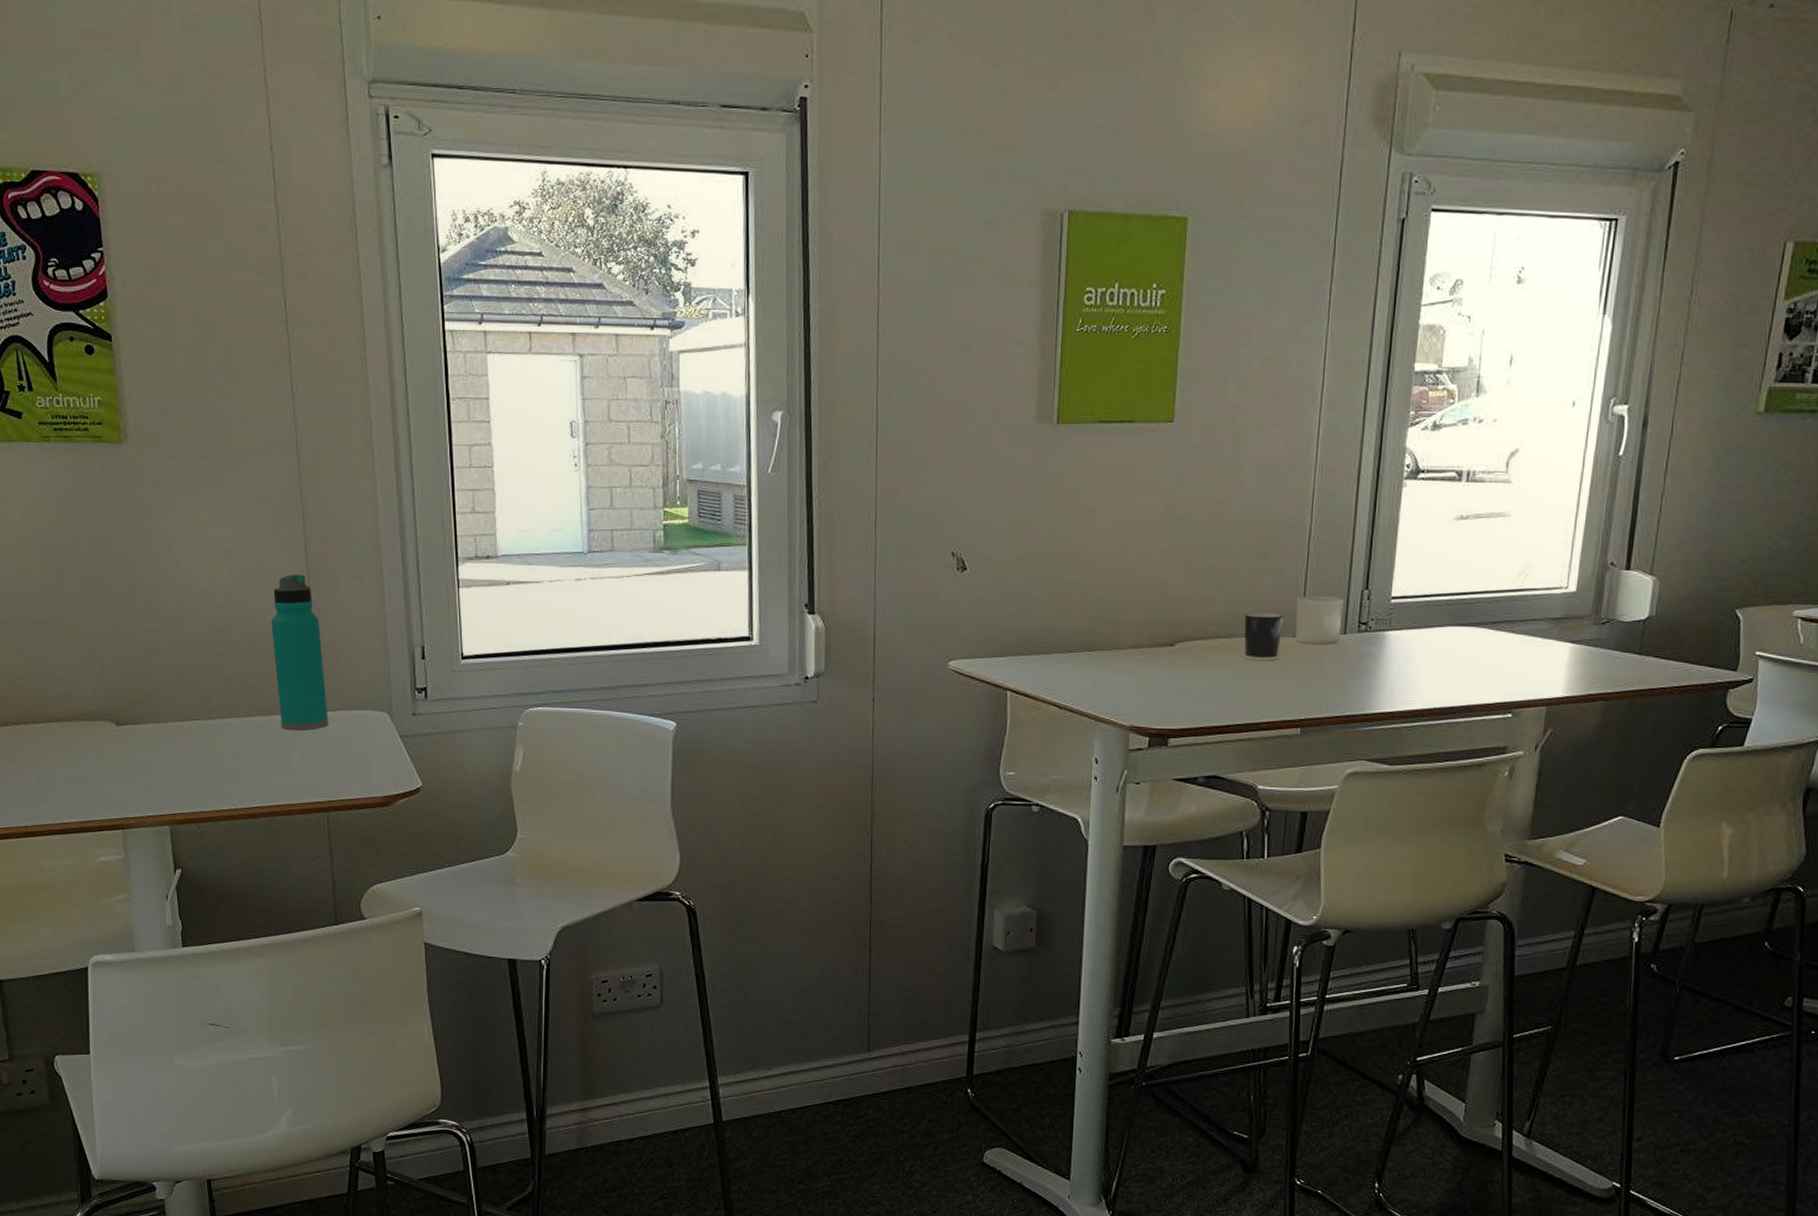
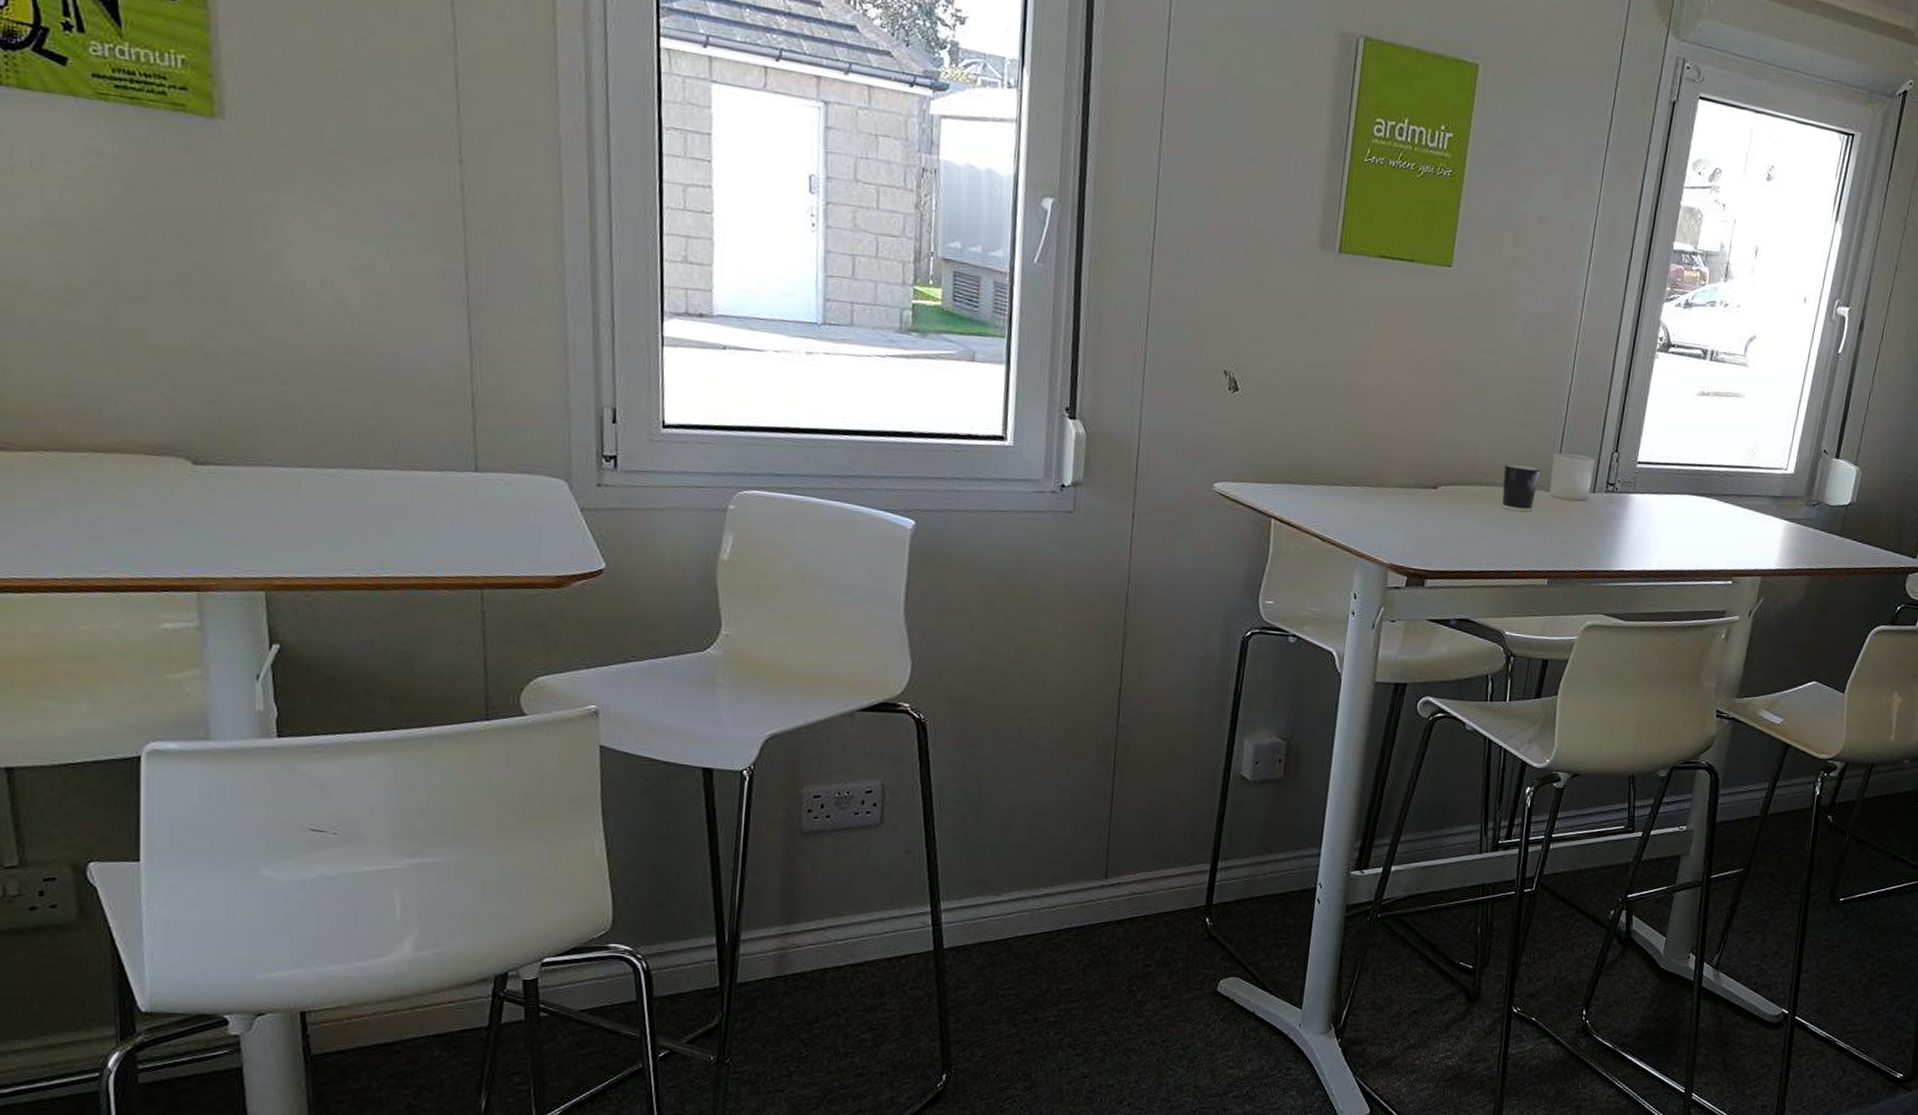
water bottle: present [271,574,328,731] -> none [416,306,488,493]

